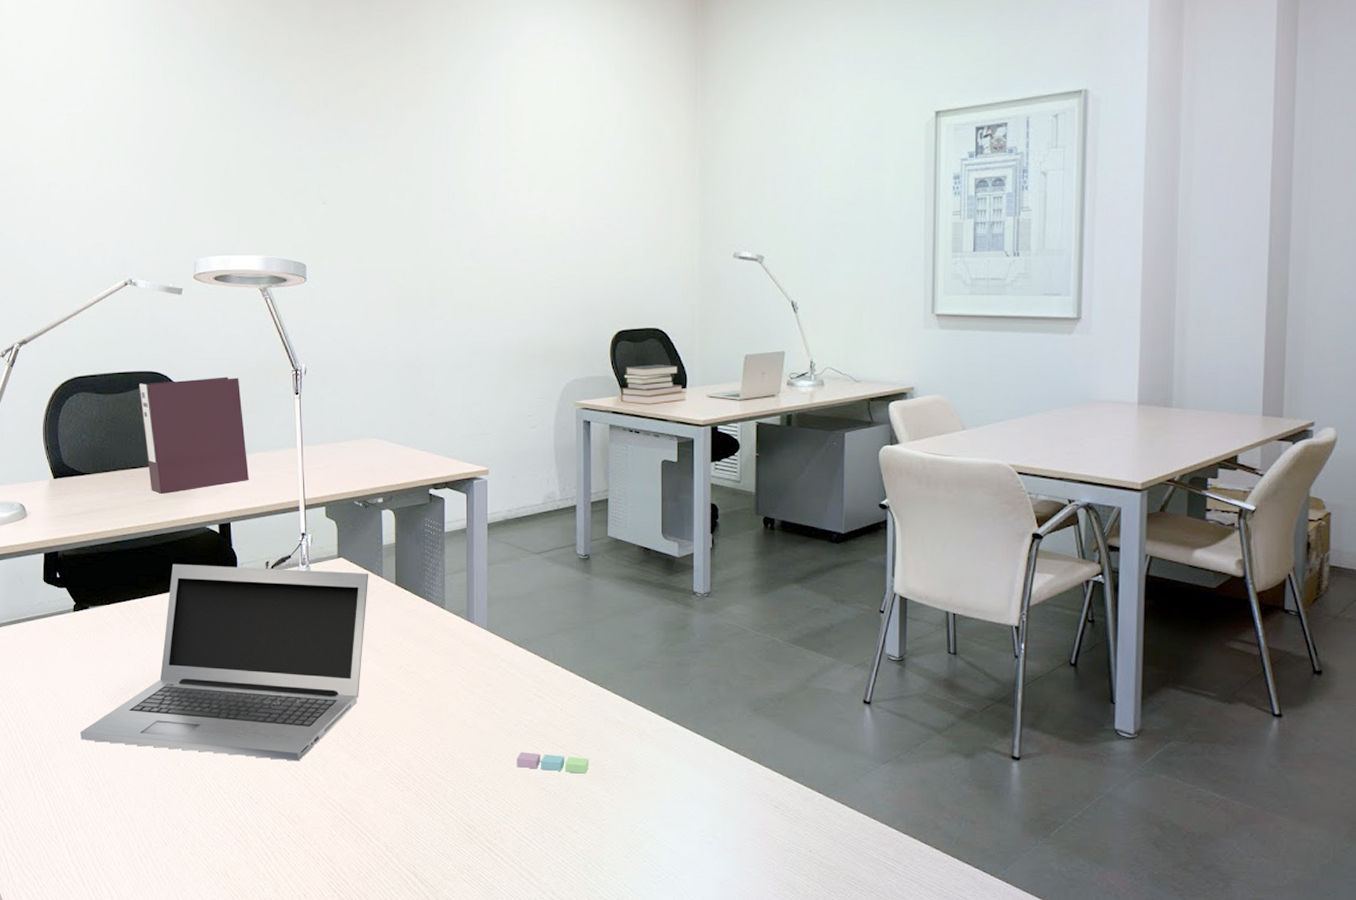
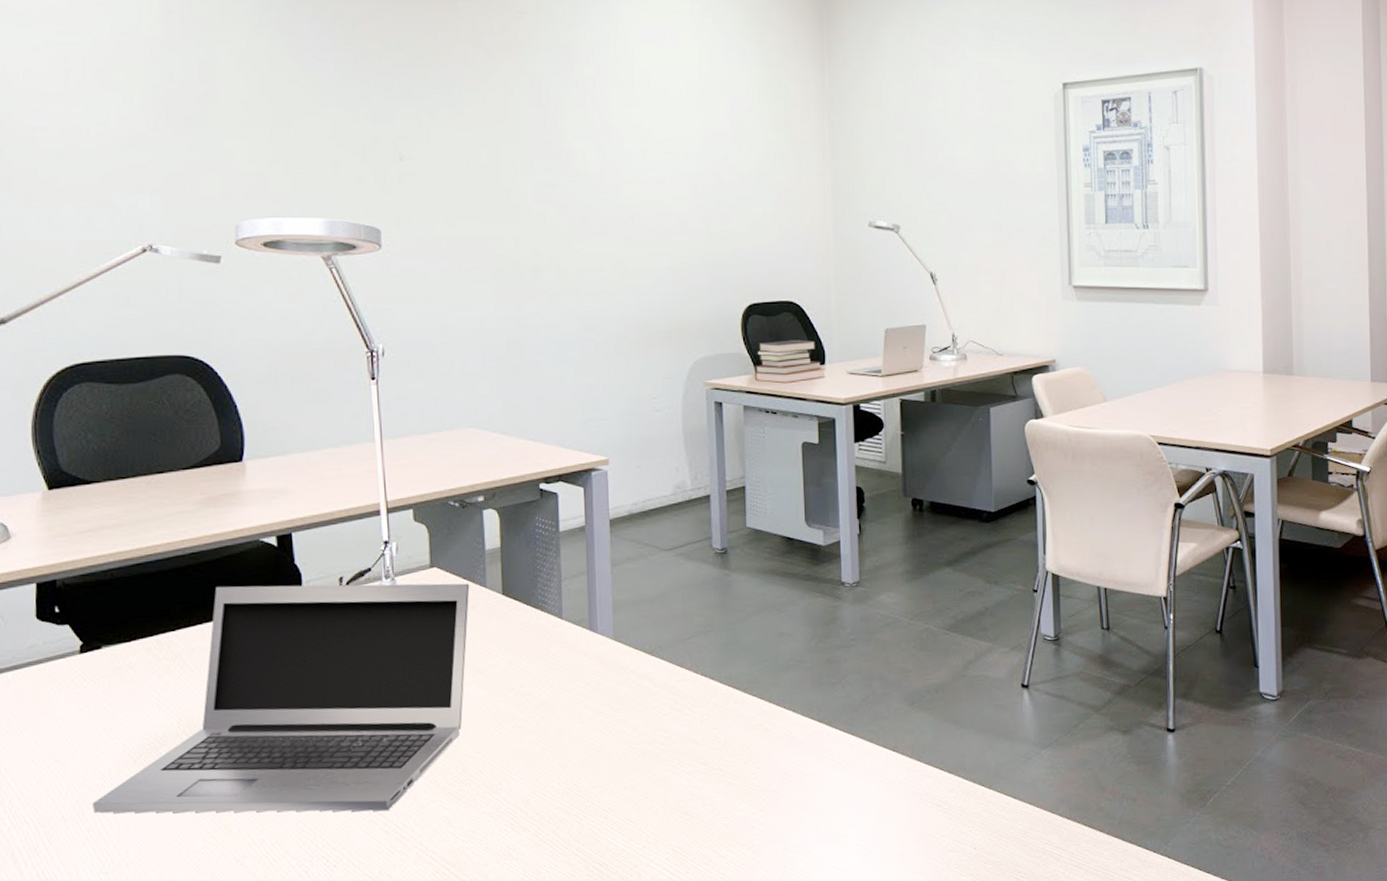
binder: present [139,377,249,494] -> none [164,360,314,503]
sticky notes: present [516,752,589,774] -> none [653,773,735,792]

